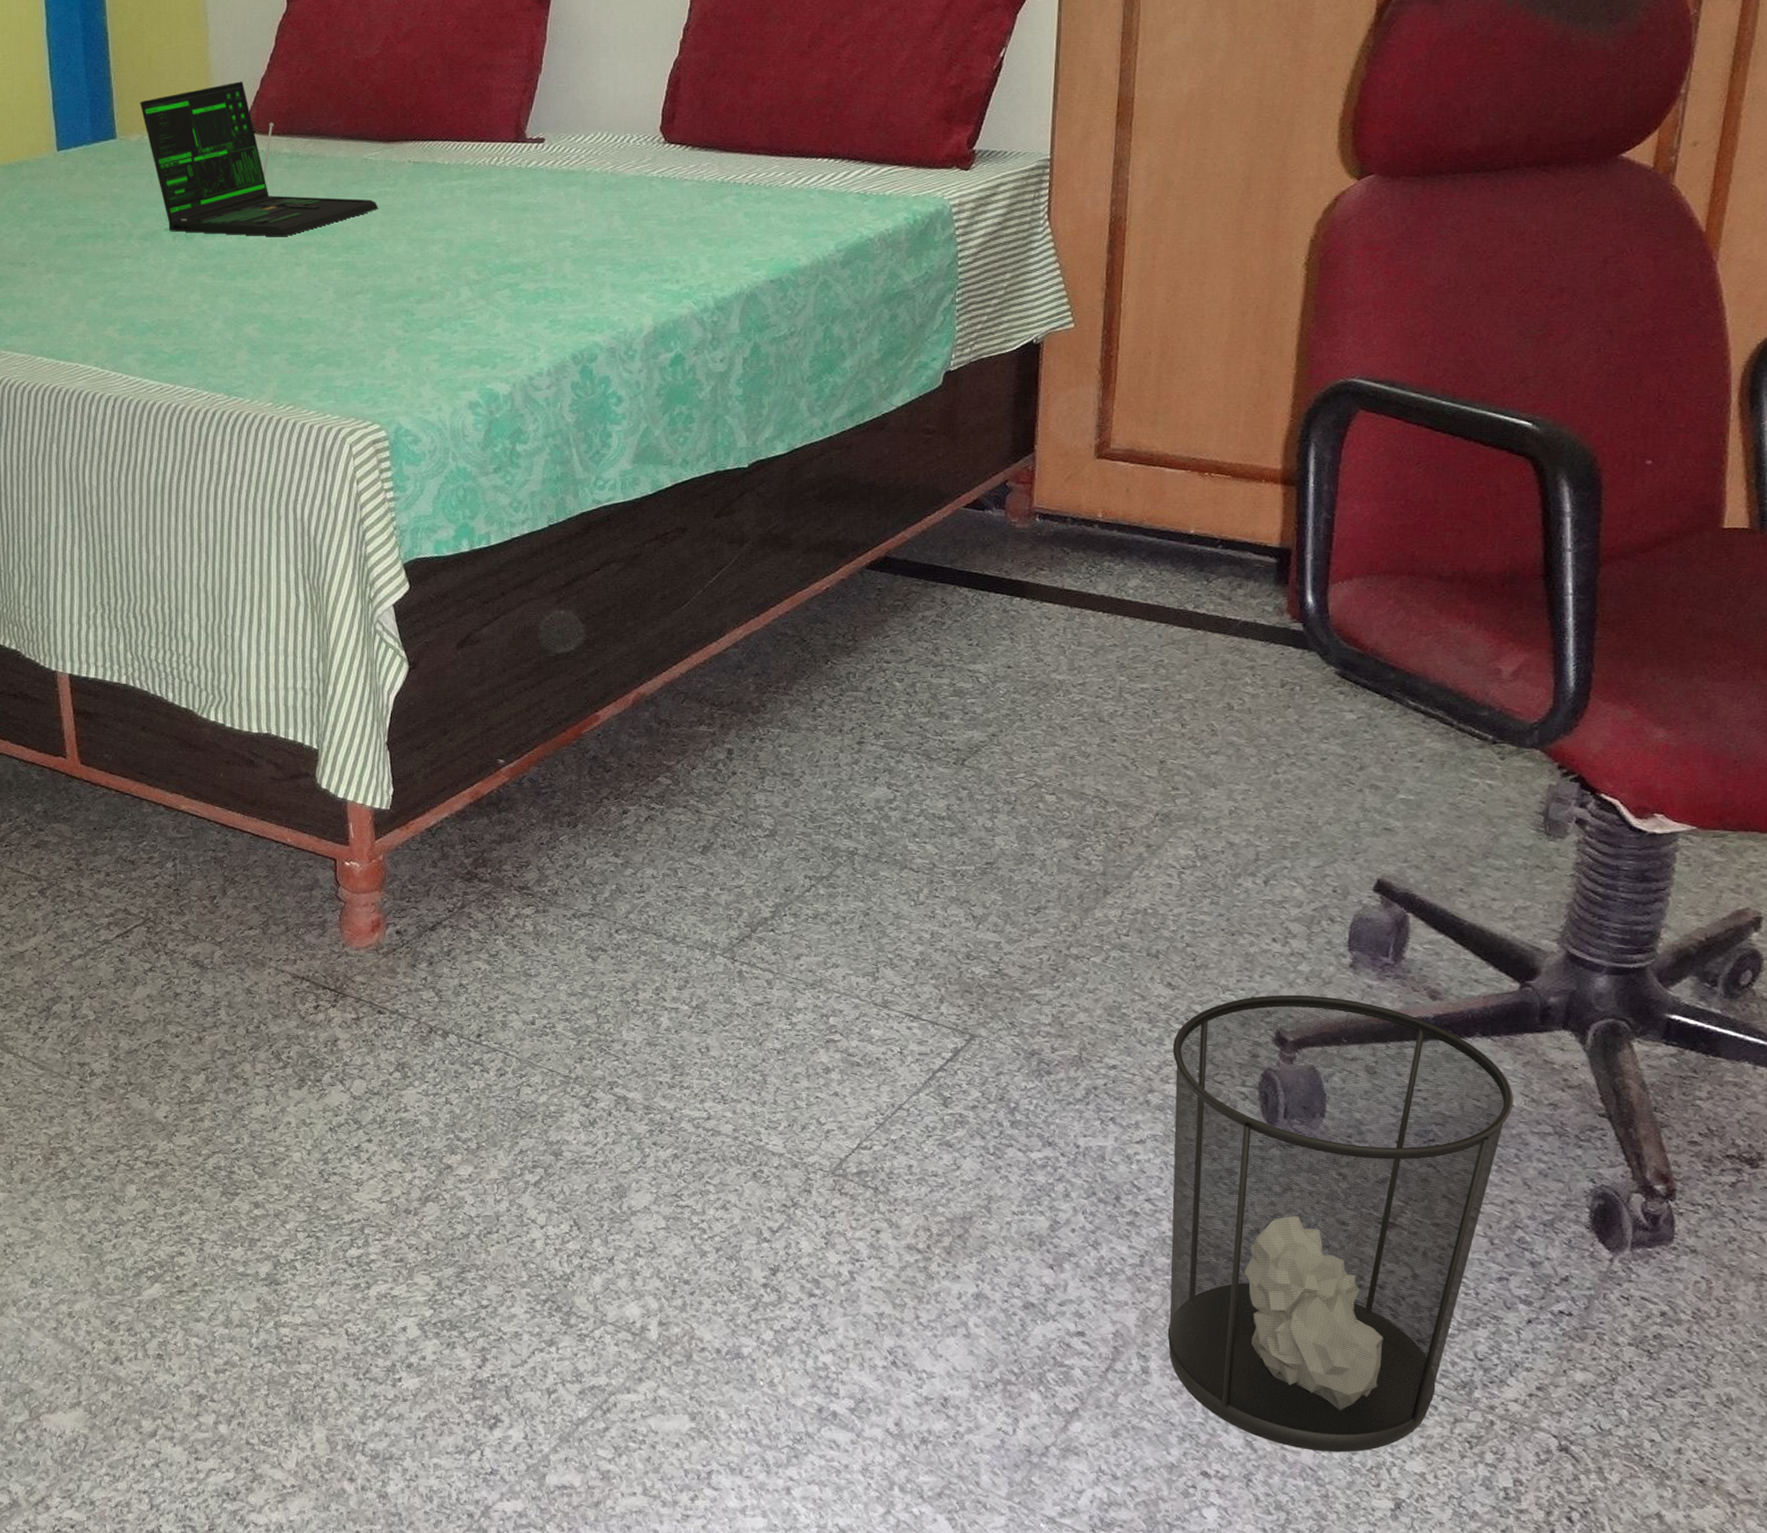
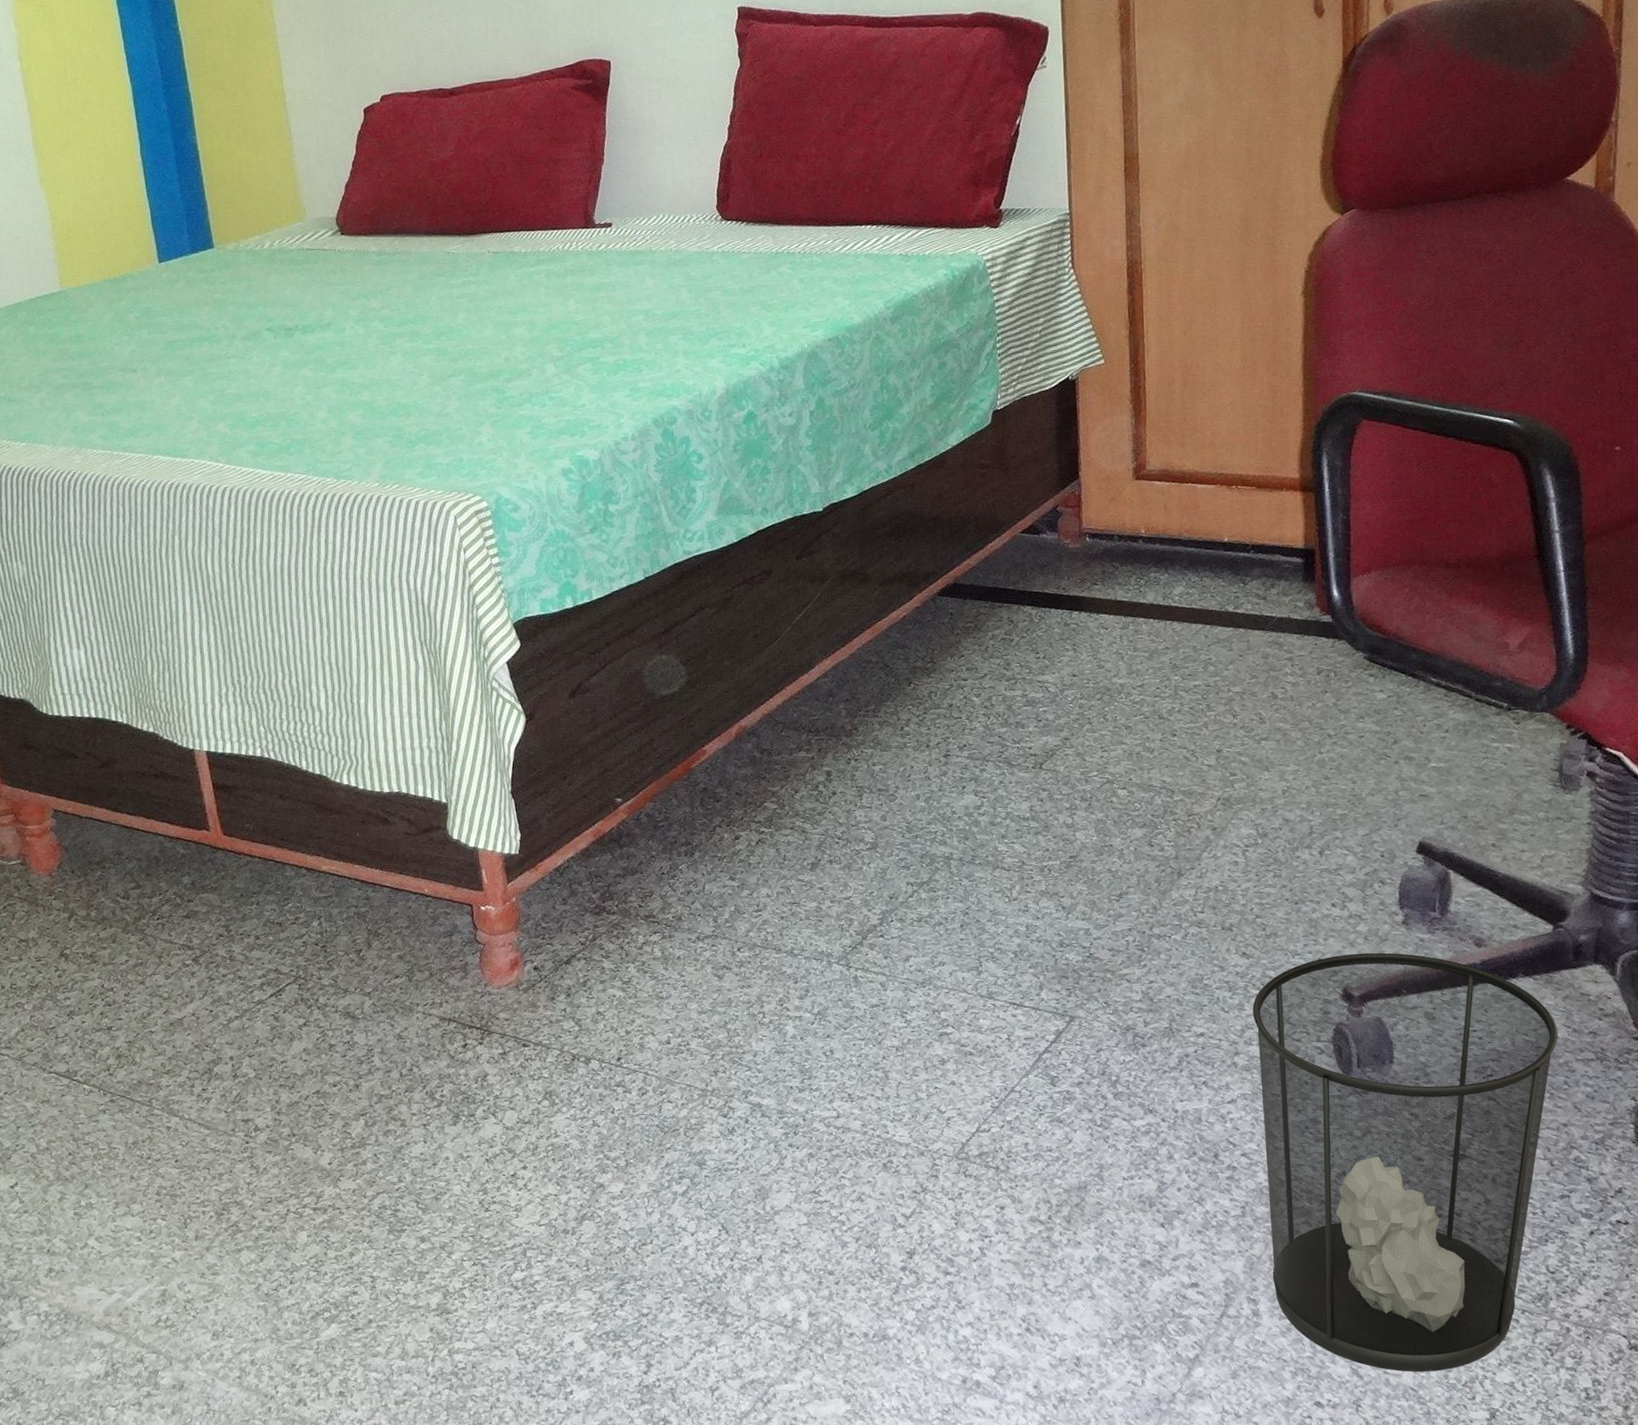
laptop: present [140,81,379,237] -> none [234,188,464,331]

